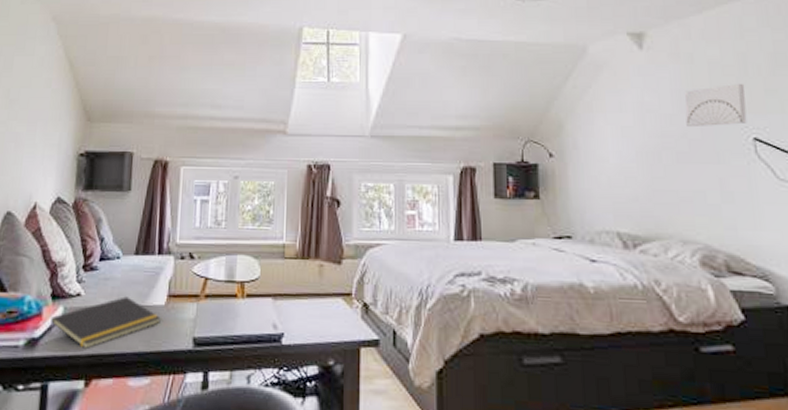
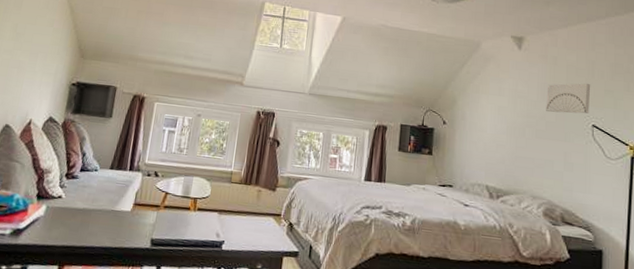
notepad: present [47,296,161,348] -> none [30,202,126,241]

